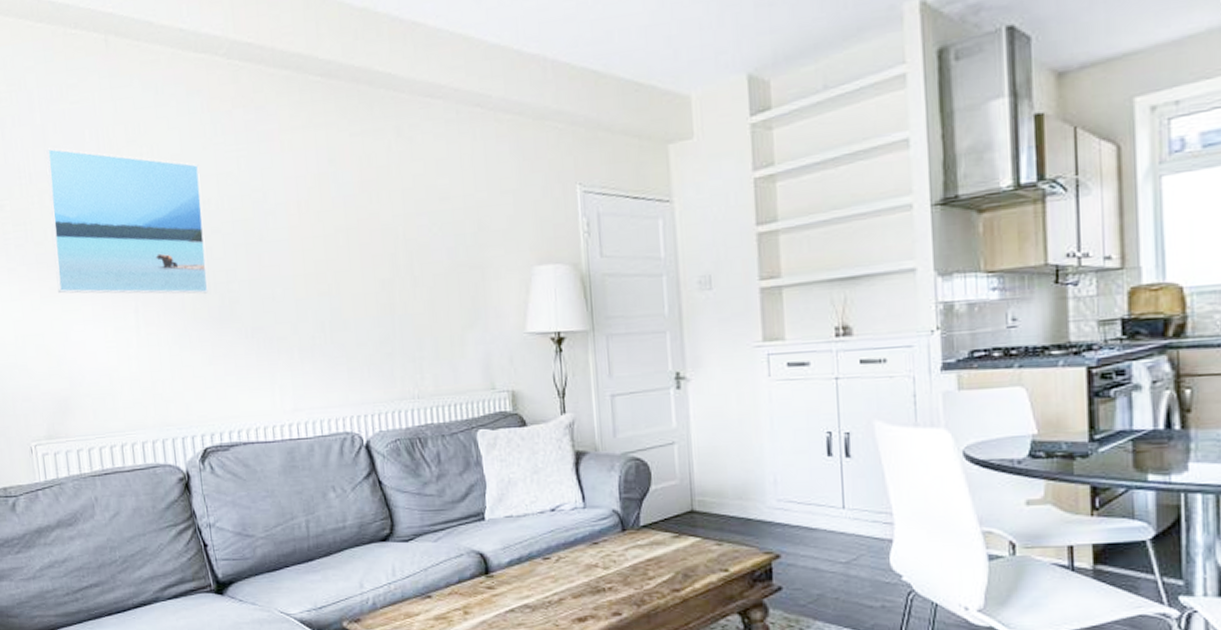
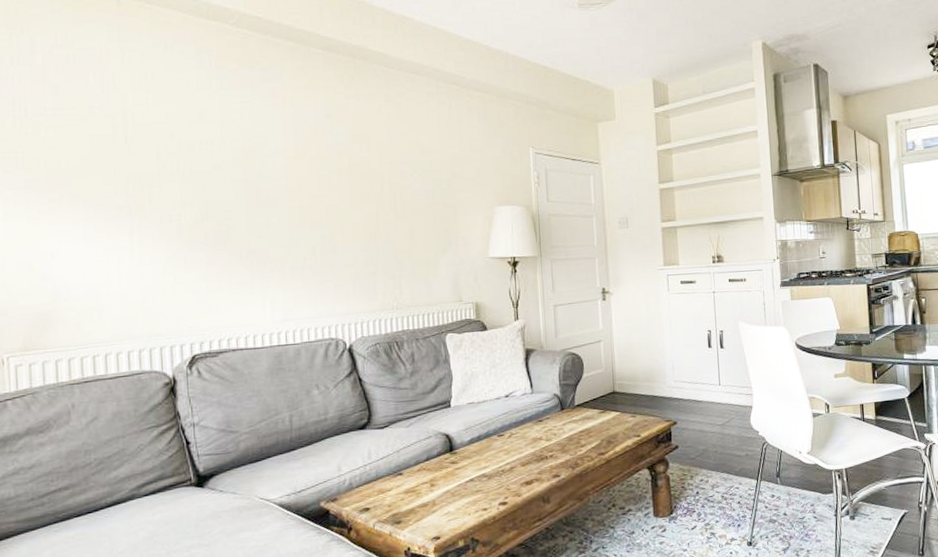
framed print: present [45,148,208,294] -> none [44,86,206,220]

